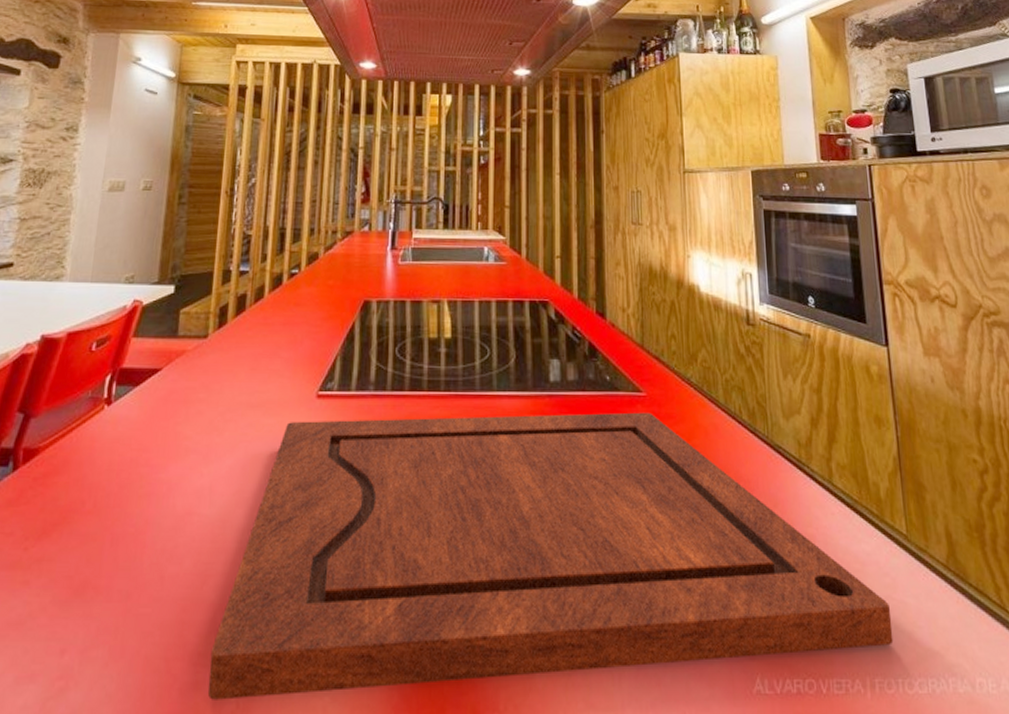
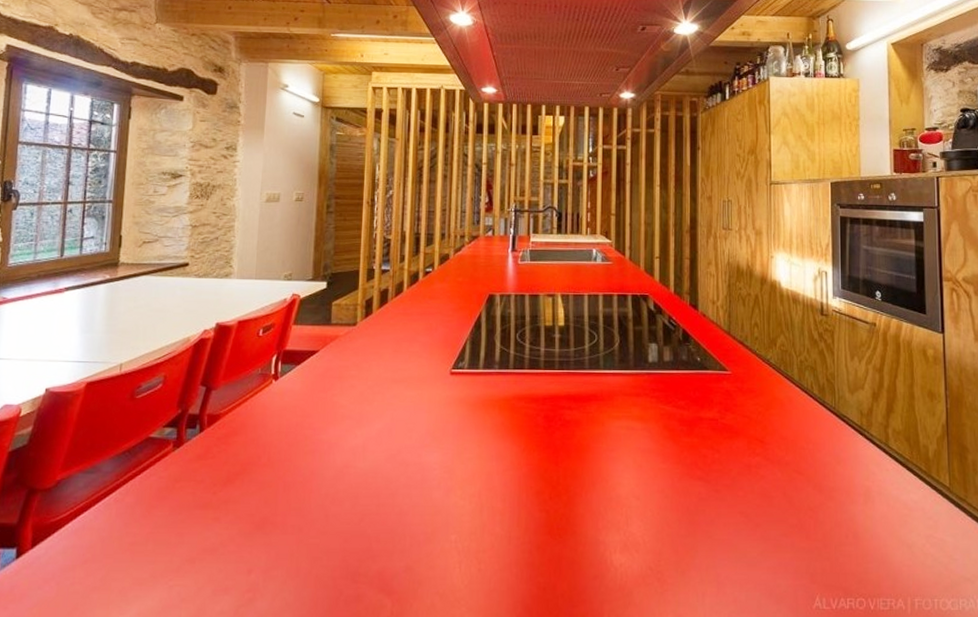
cutting board: present [207,412,894,700] -> none [367,387,932,609]

